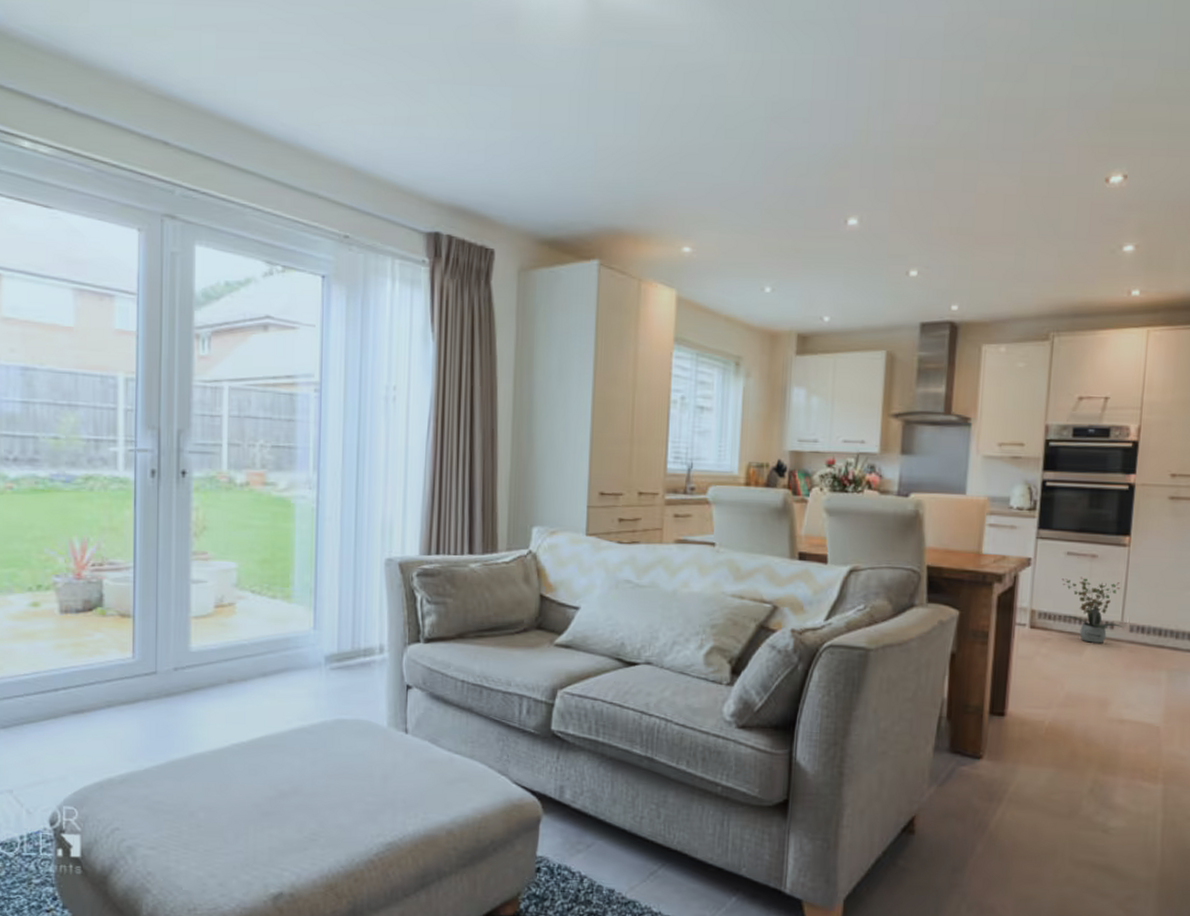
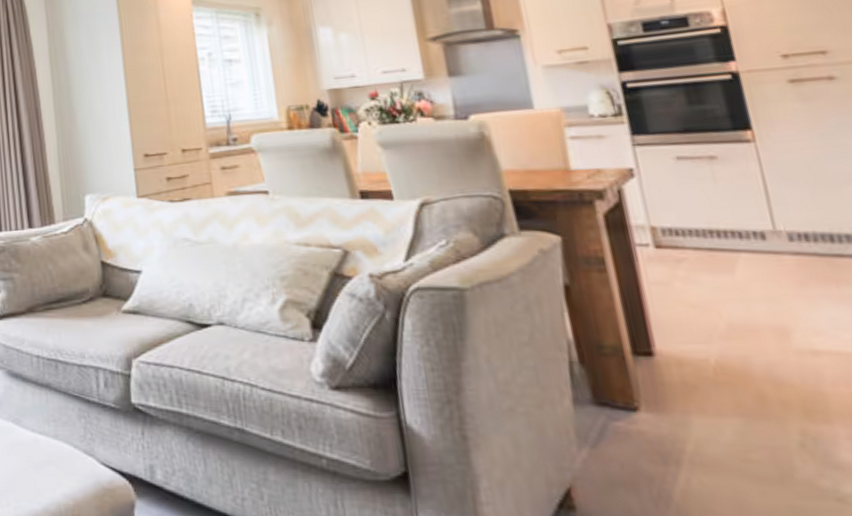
potted plant: present [1061,577,1123,643] -> none [678,183,778,259]

